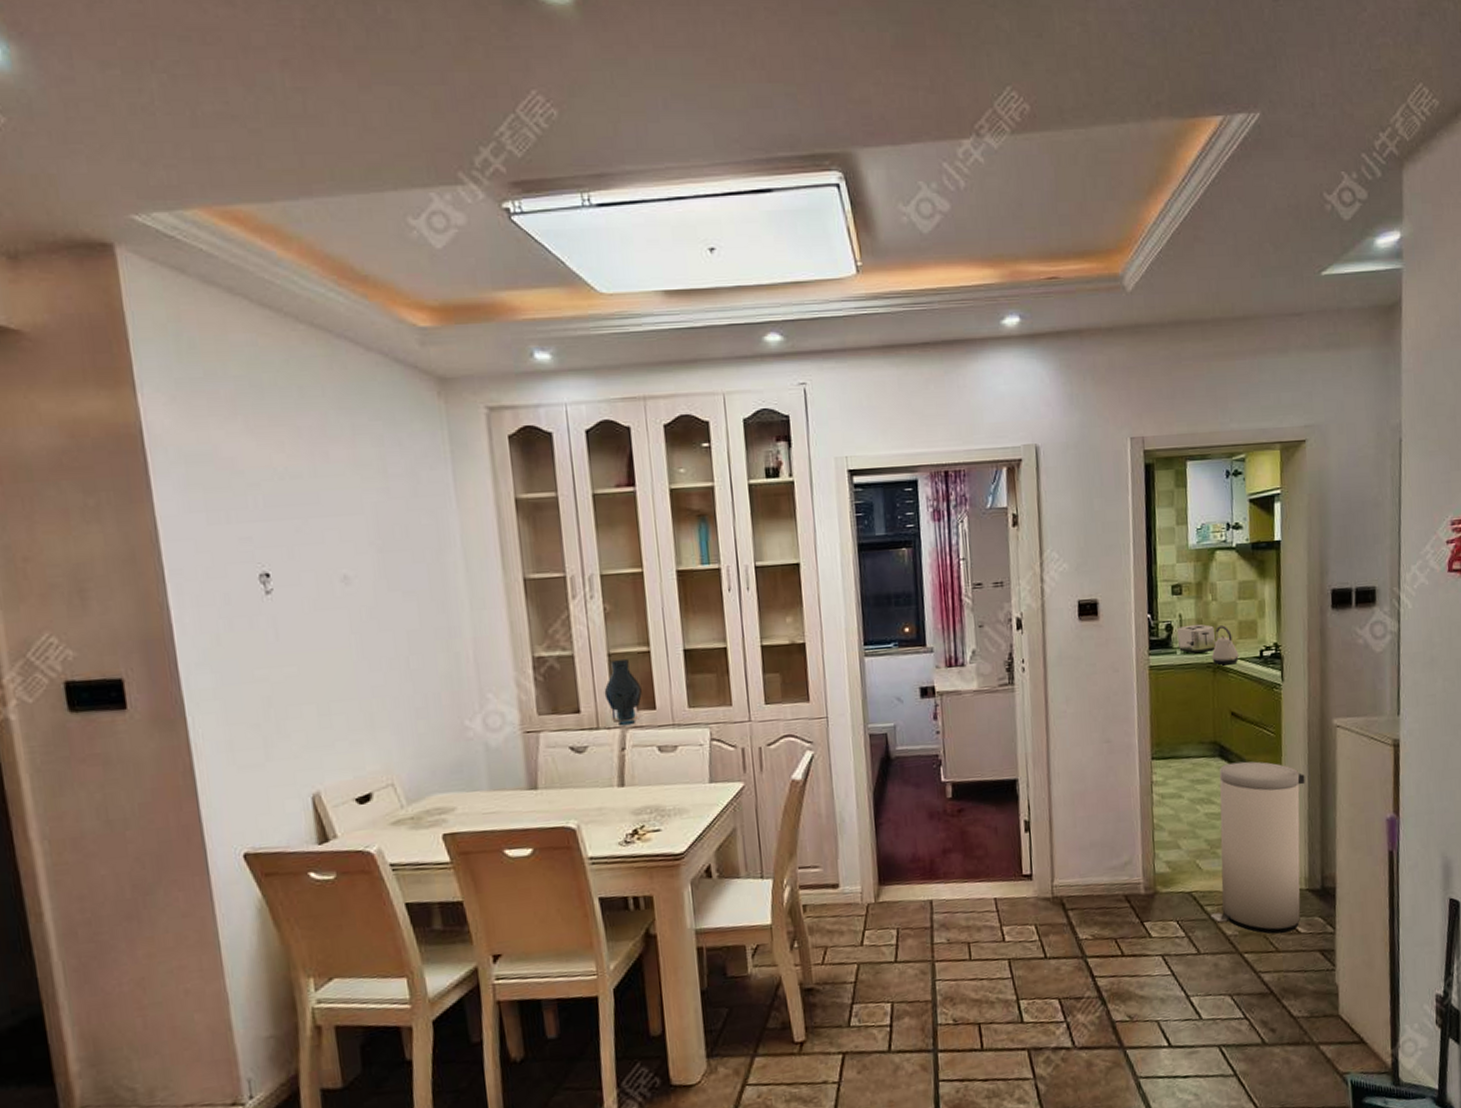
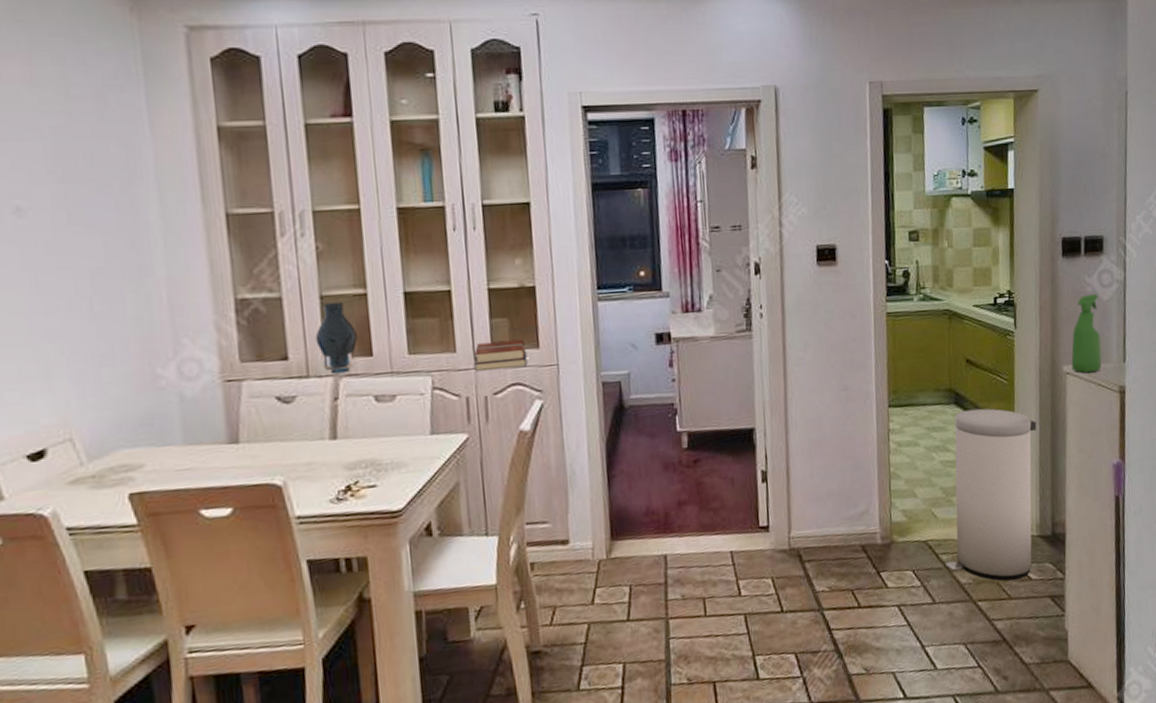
books: none [748,693,799,725] -> present [474,339,528,373]
toaster: present [1177,624,1216,654] -> none [914,270,951,301]
kettle: present [1211,625,1239,666] -> none [947,272,974,313]
spray bottle: none [1341,646,1374,726] -> present [1071,294,1102,373]

